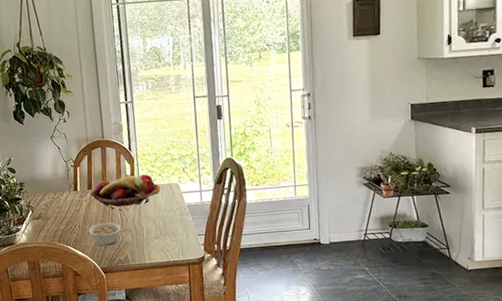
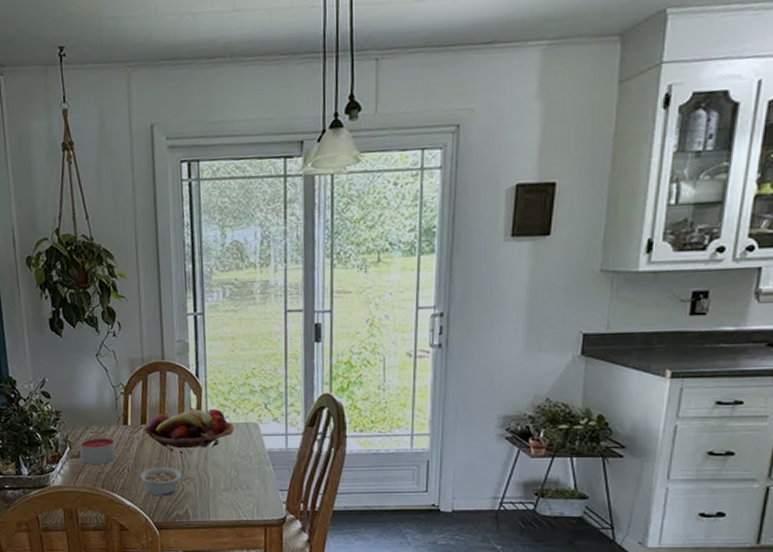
candle: none [40,201,69,224] -> present [79,437,116,464]

